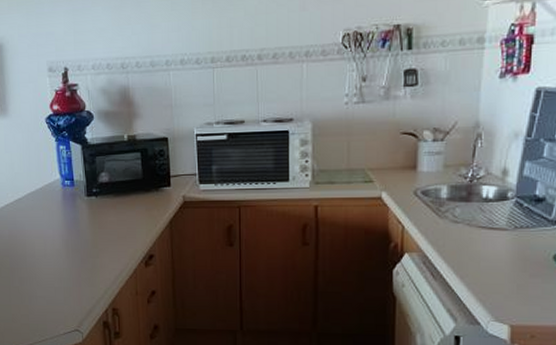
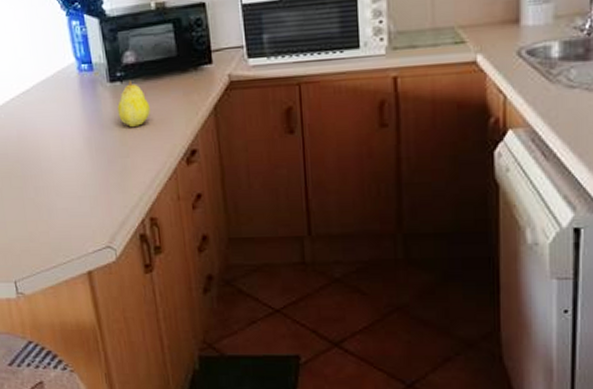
fruit: none [92,196,118,234] -> present [117,81,150,128]

